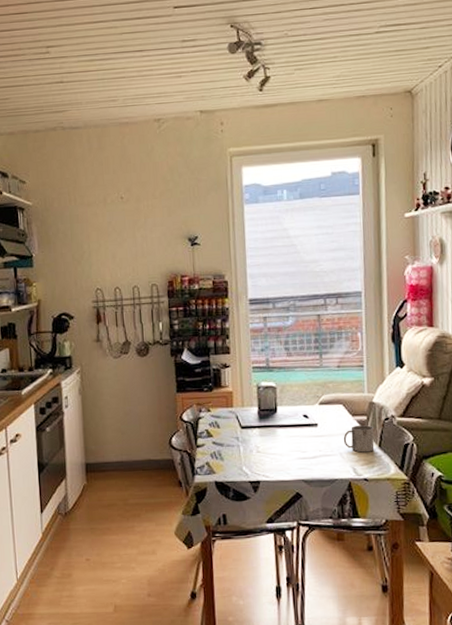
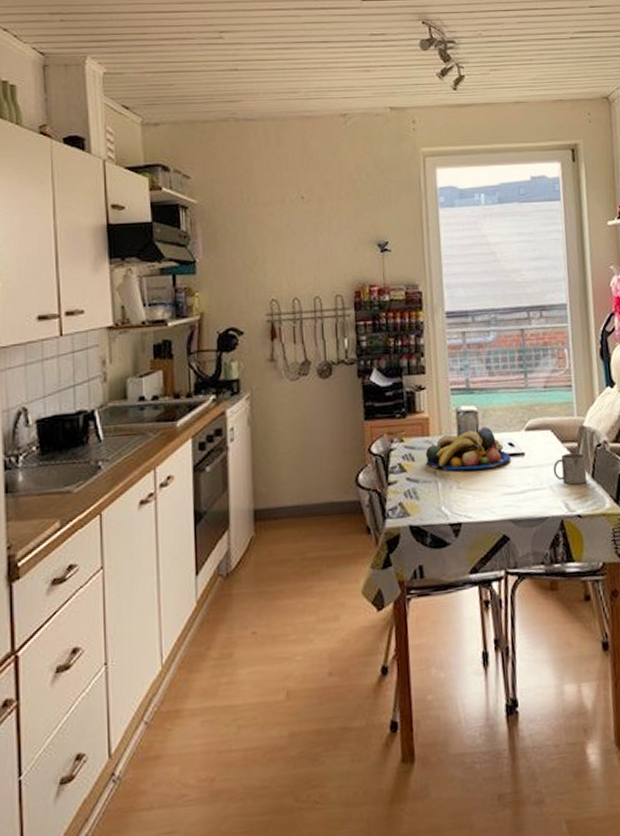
fruit bowl: none [229,400,305,437] -> present [425,426,511,471]

